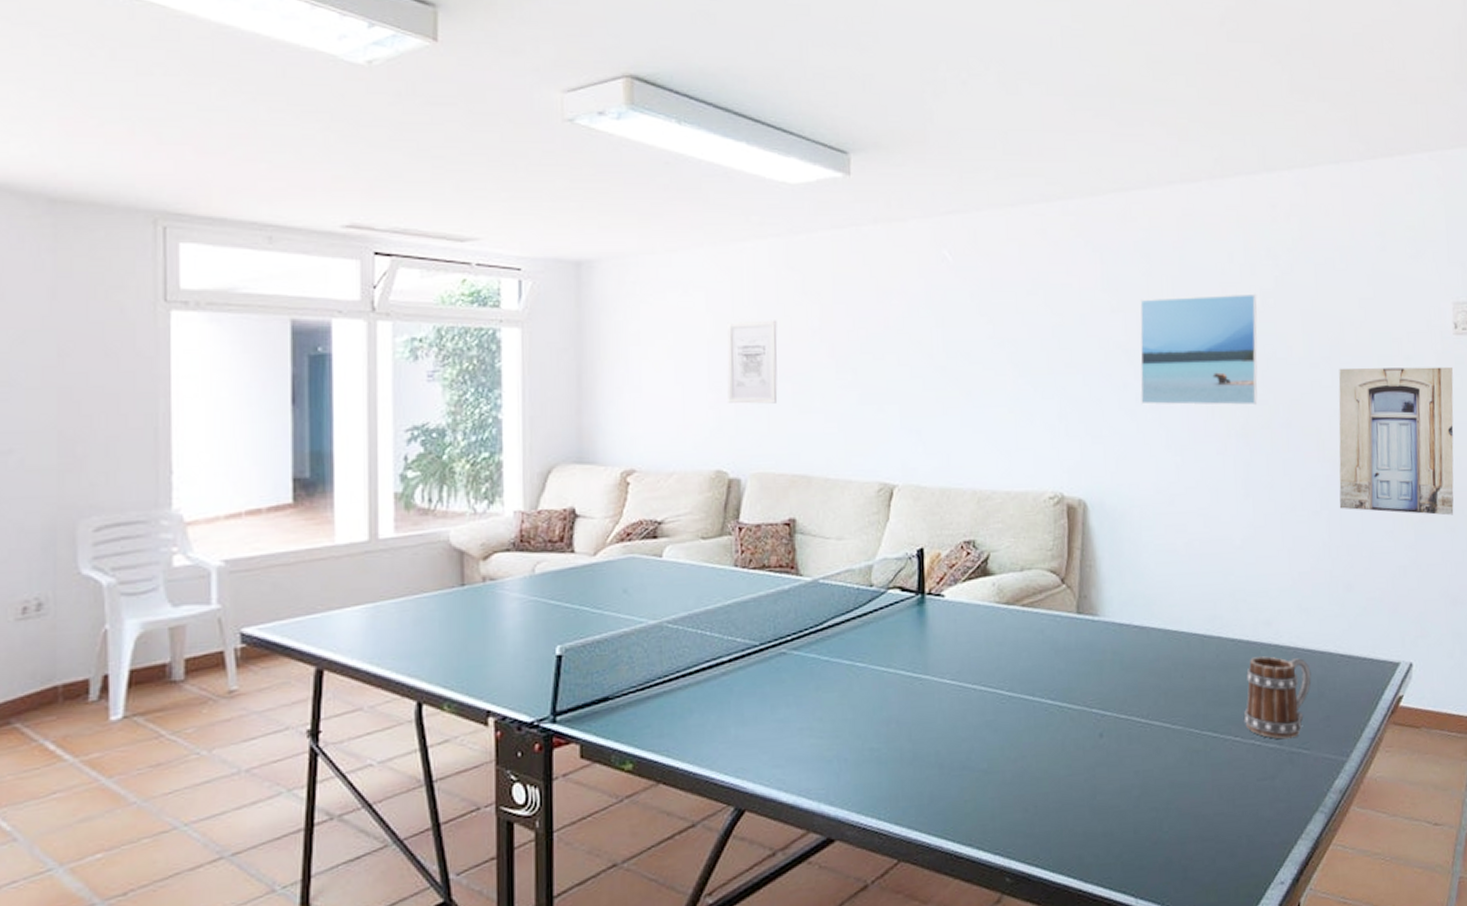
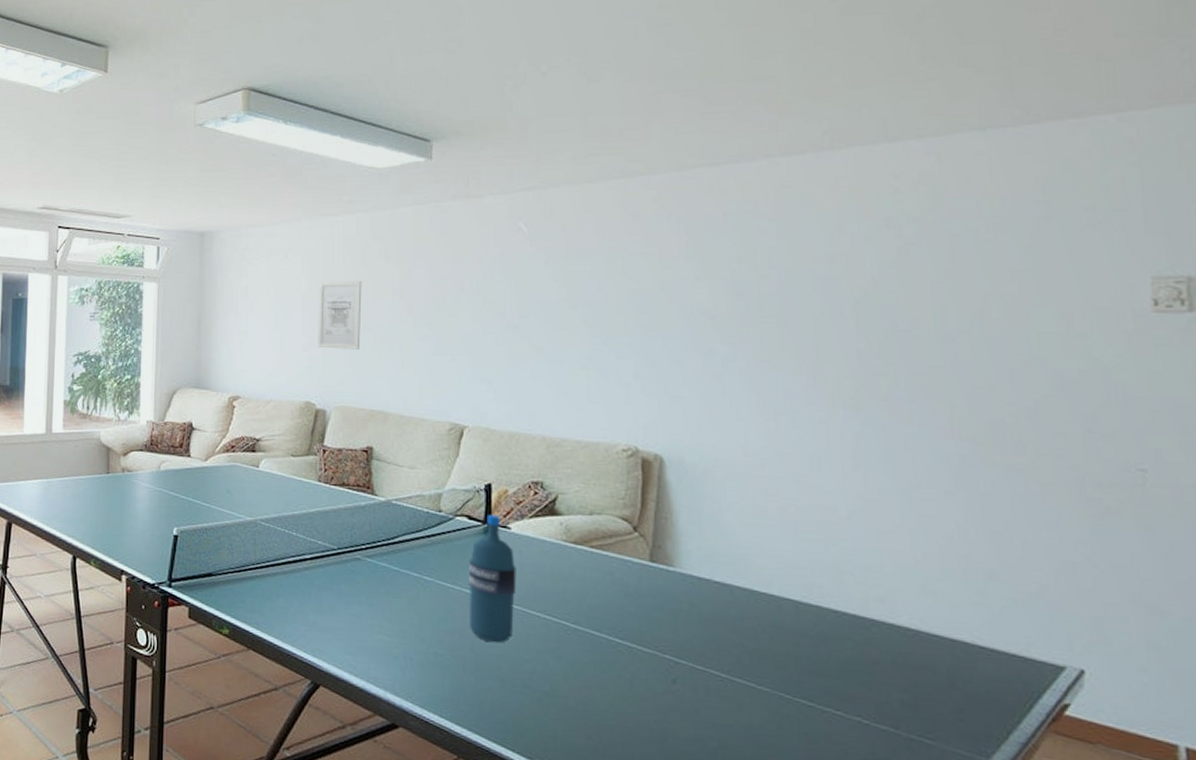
water bottle: none [903,582,952,726] -> present [468,514,517,643]
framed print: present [1140,293,1258,406] -> none [727,263,874,377]
mug: present [1243,656,1312,739] -> none [847,632,939,725]
wall art: present [1338,366,1454,516] -> none [980,343,1152,513]

